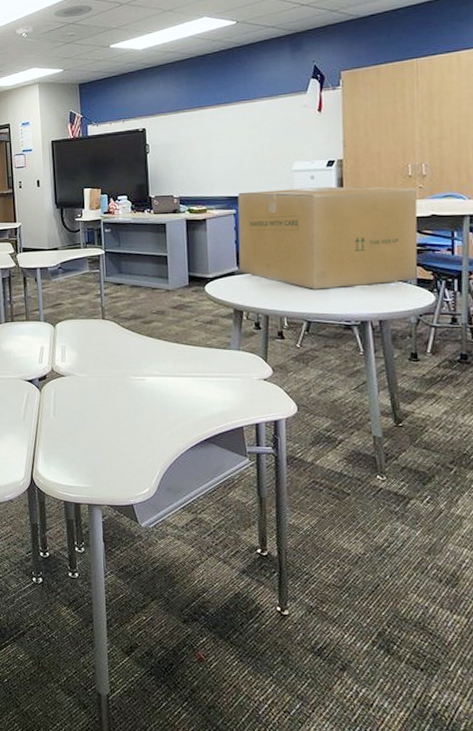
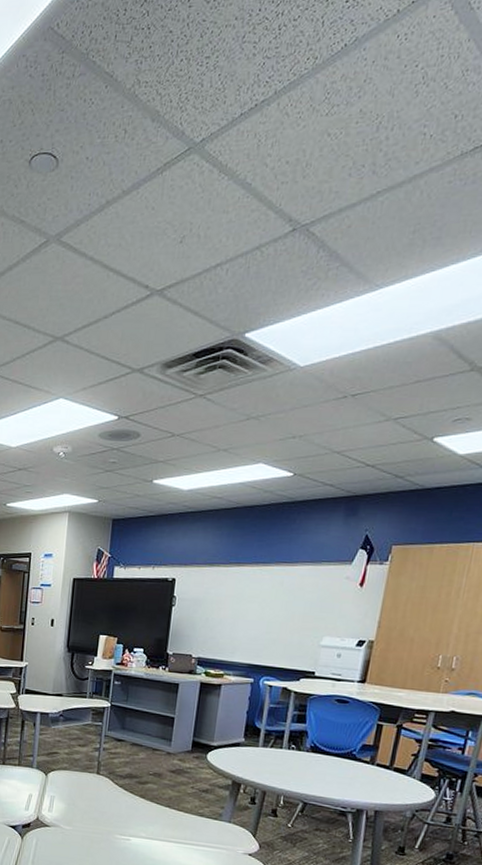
box: present [237,186,418,290] -> none [245,661,442,776]

